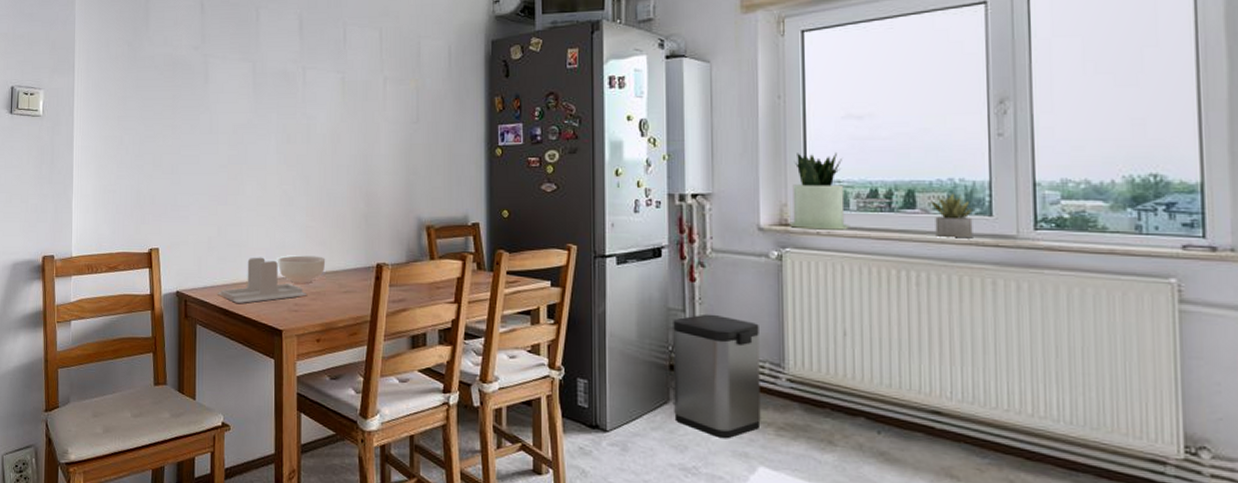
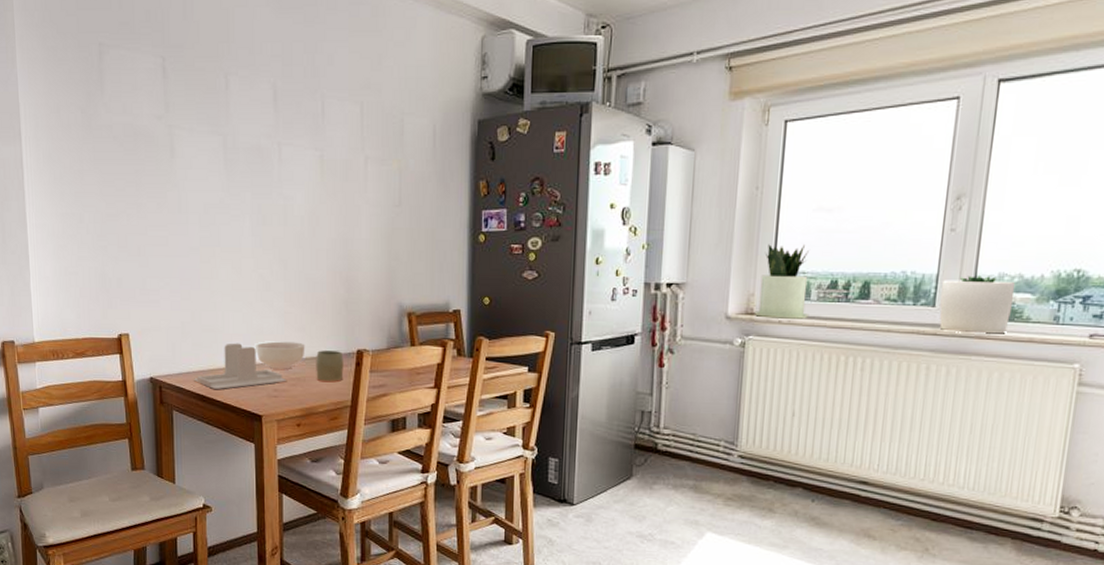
mug: none [336,264,363,297] -> present [316,350,344,383]
pedal bin: present [672,314,761,439] -> none [635,397,718,509]
succulent plant: present [931,193,974,239] -> none [883,285,920,328]
planter: none [997,182,1083,245] -> present [939,276,1015,334]

